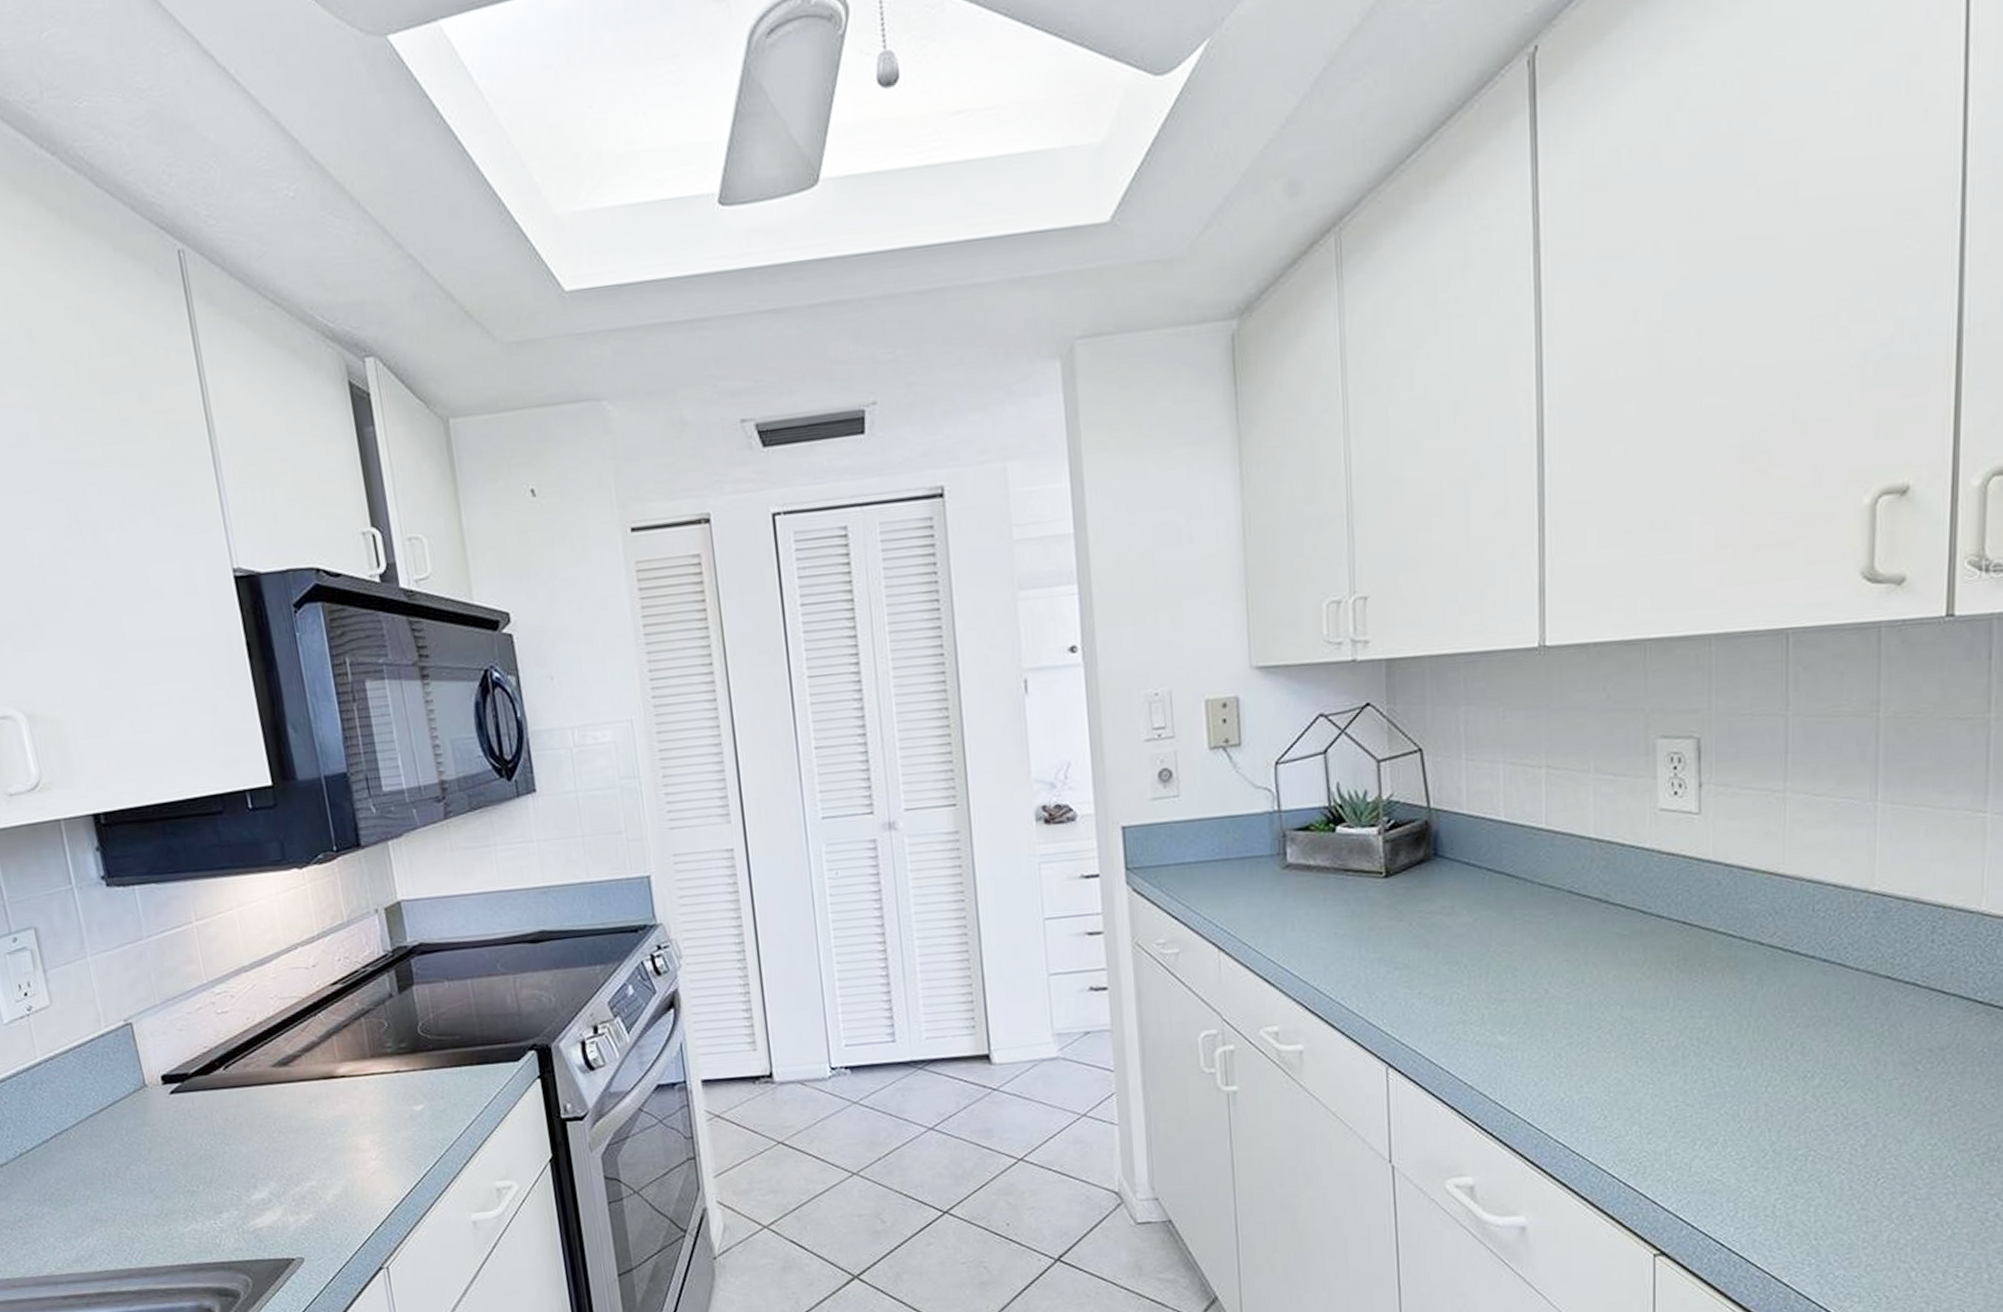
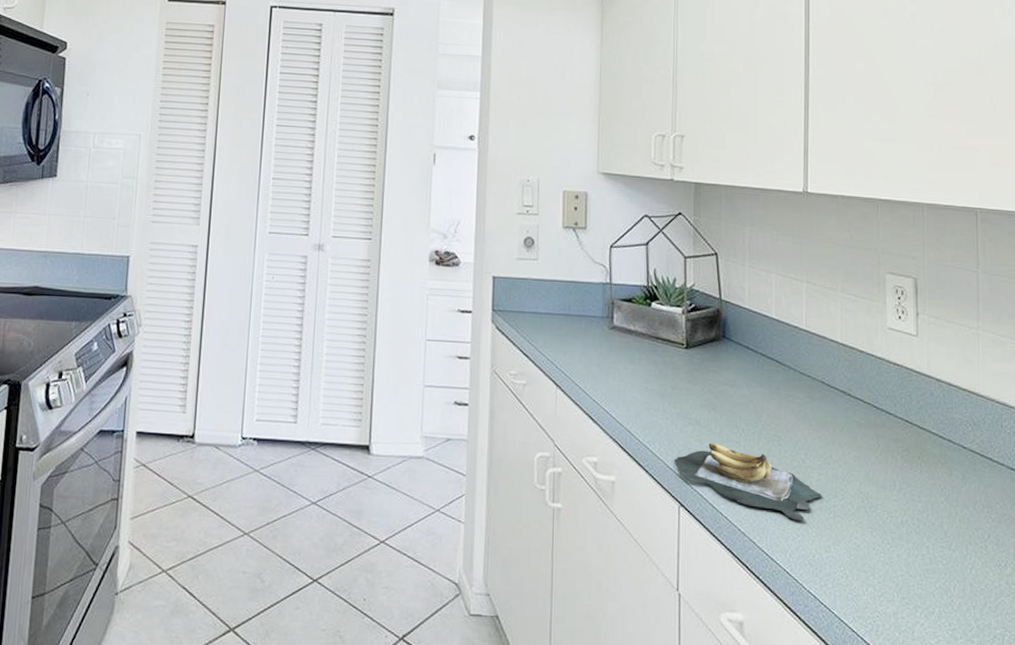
banana bunch: none [1378,986,1572,1063] -> present [675,442,822,521]

